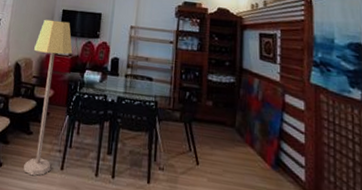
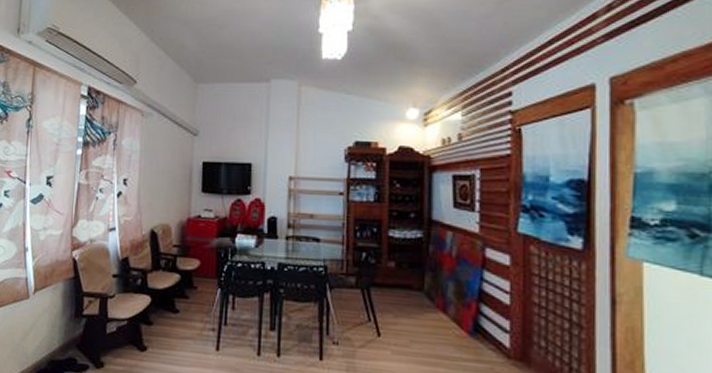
lamp: present [23,19,72,176] -> none [171,175,219,359]

